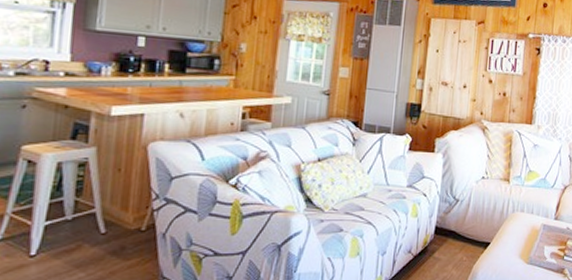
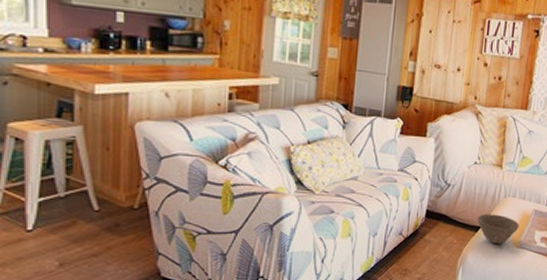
bowl: none [486,229,529,261] -> present [477,214,519,245]

